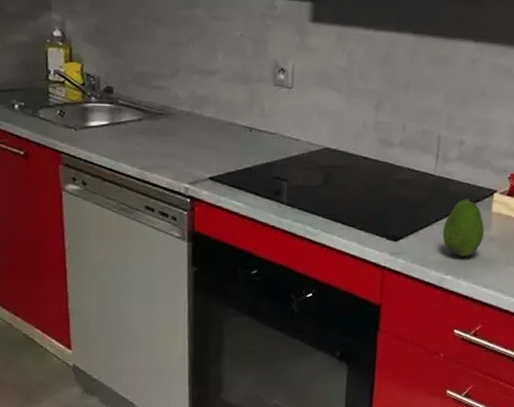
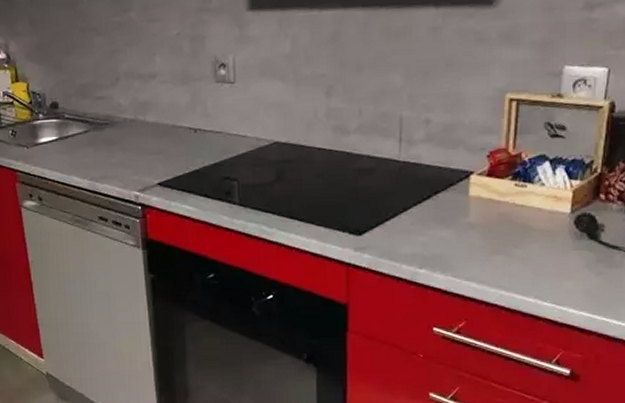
fruit: present [443,199,484,256] -> none [413,184,461,247]

